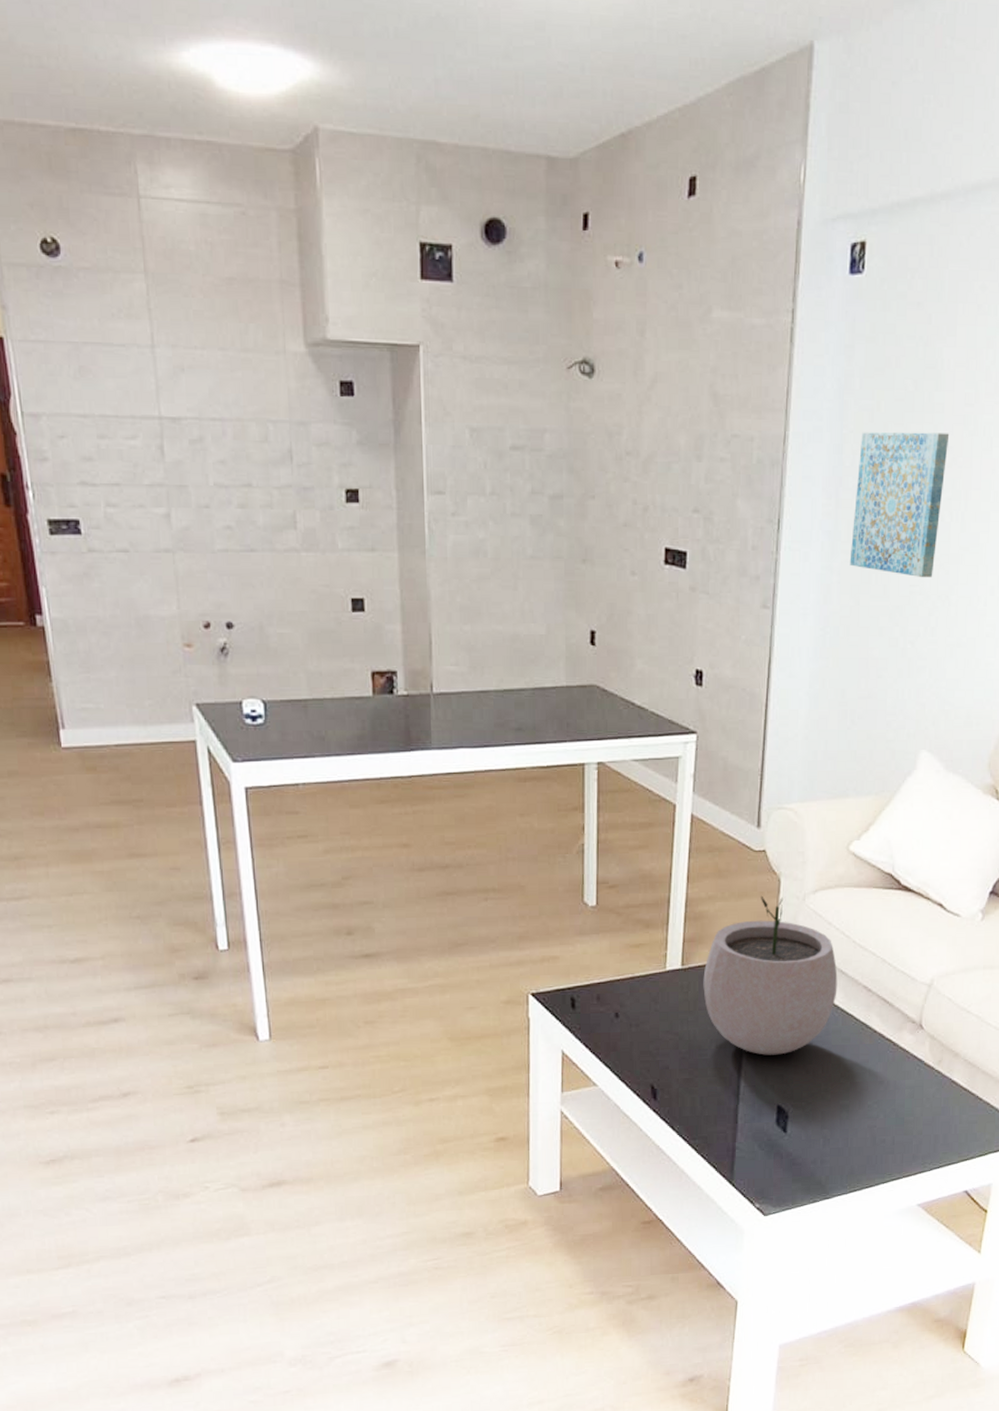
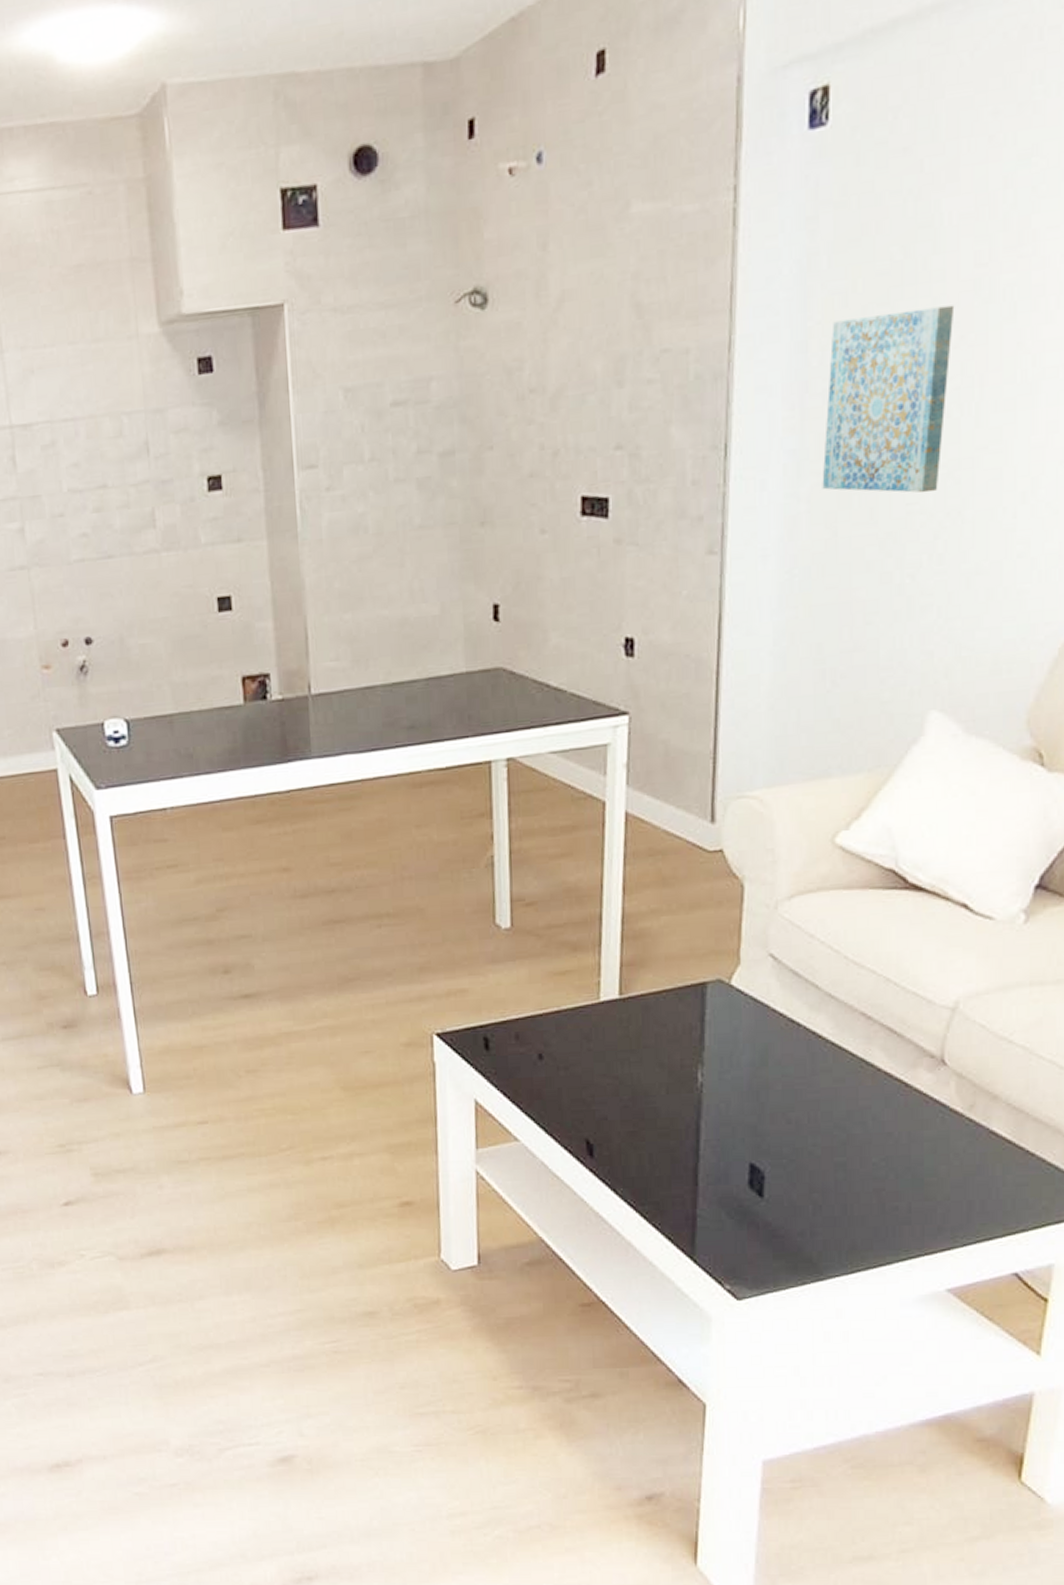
plant pot: present [703,895,838,1055] -> none [647,905,825,1102]

